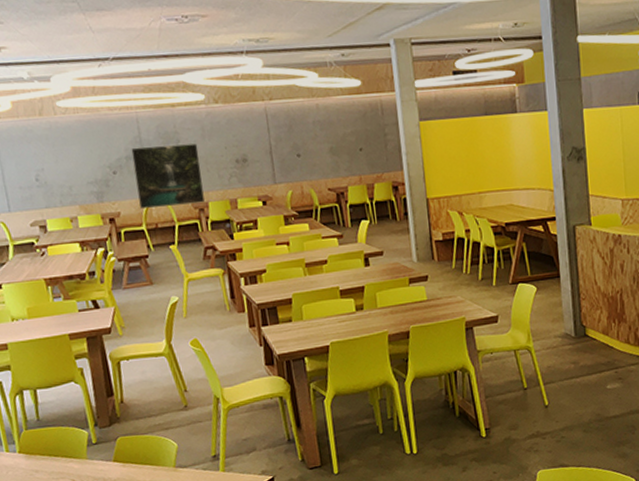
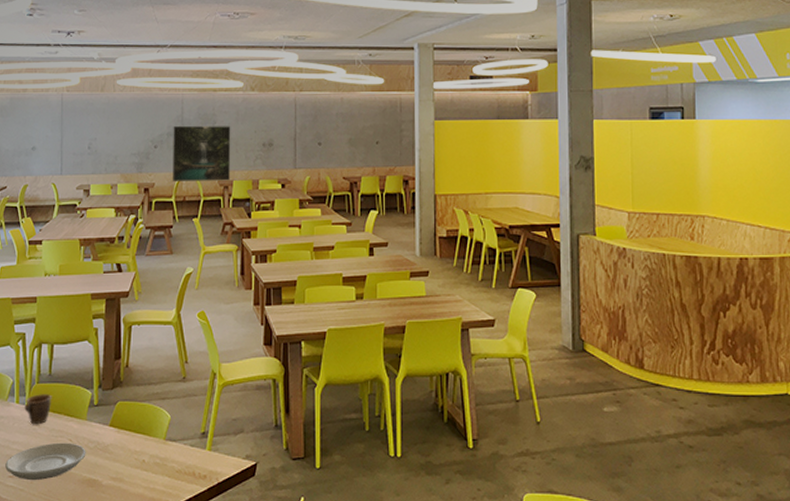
mug: none [15,439,46,471] -> present [24,394,52,425]

